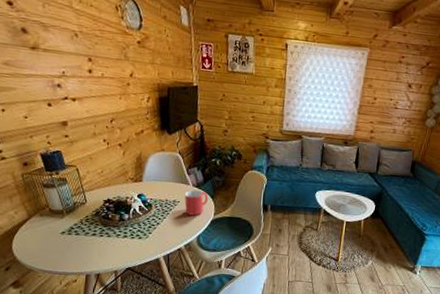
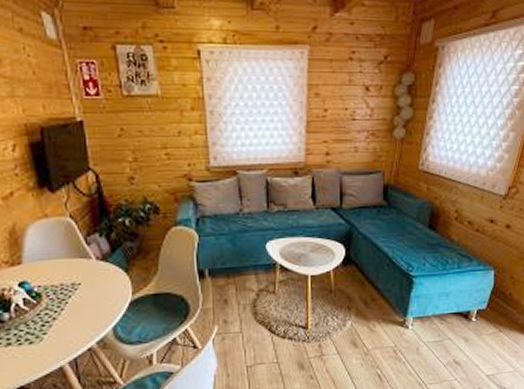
mug: present [184,190,208,216] -> none [85,264,120,300]

